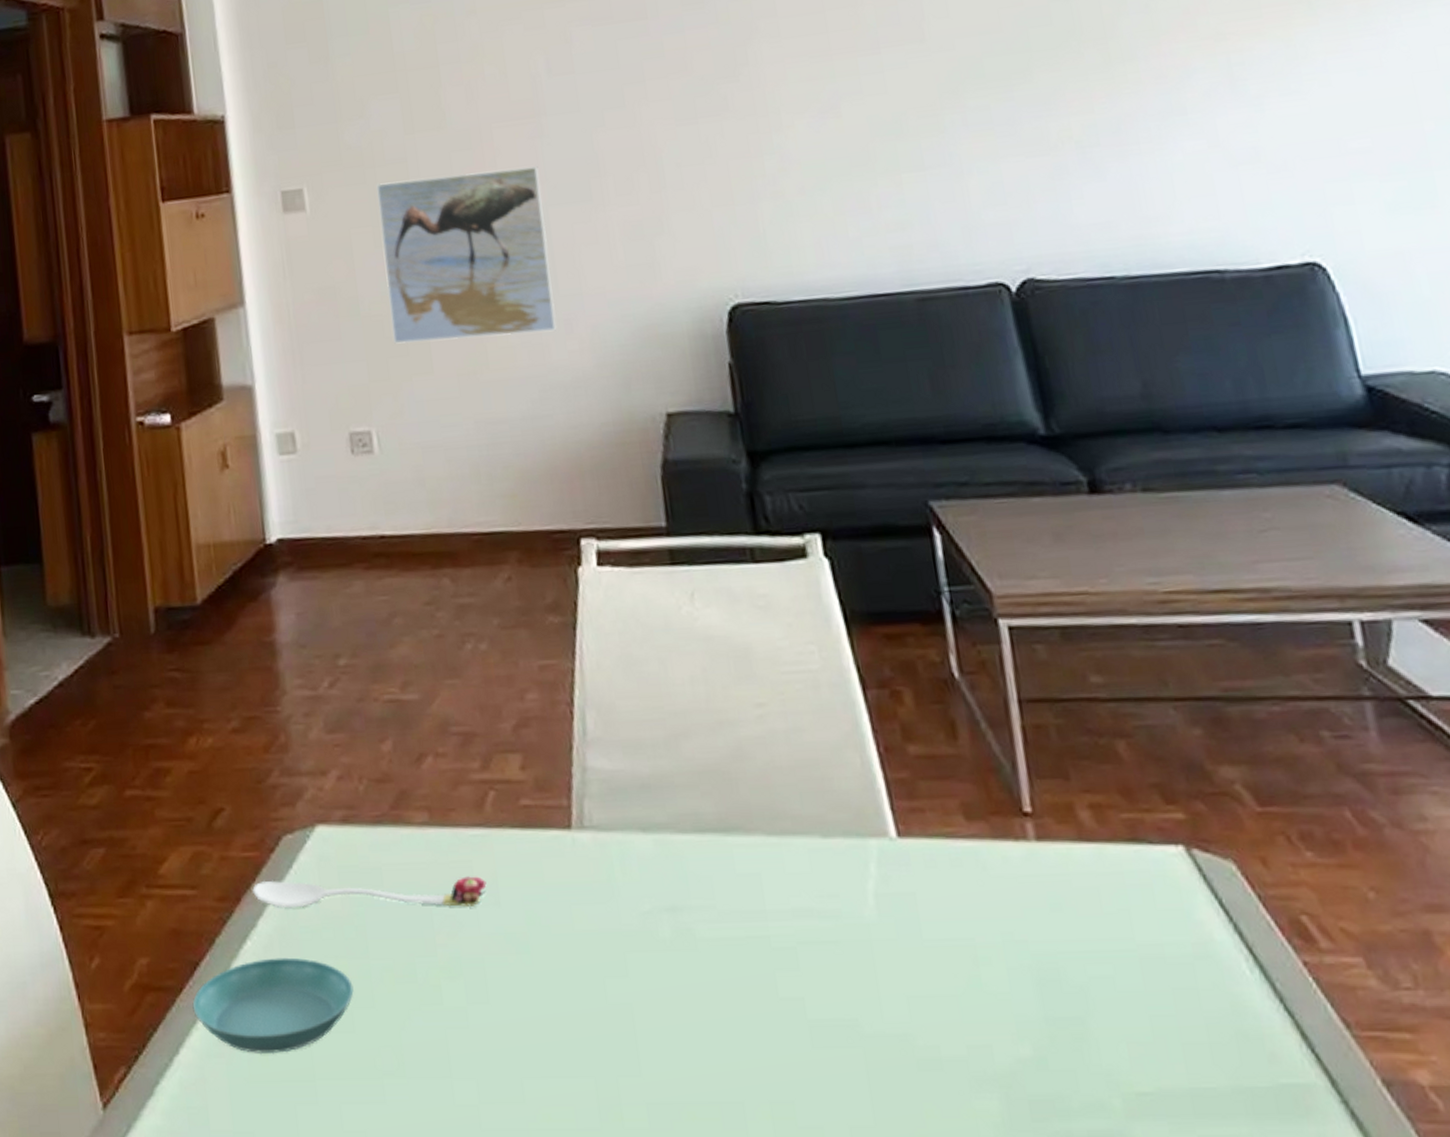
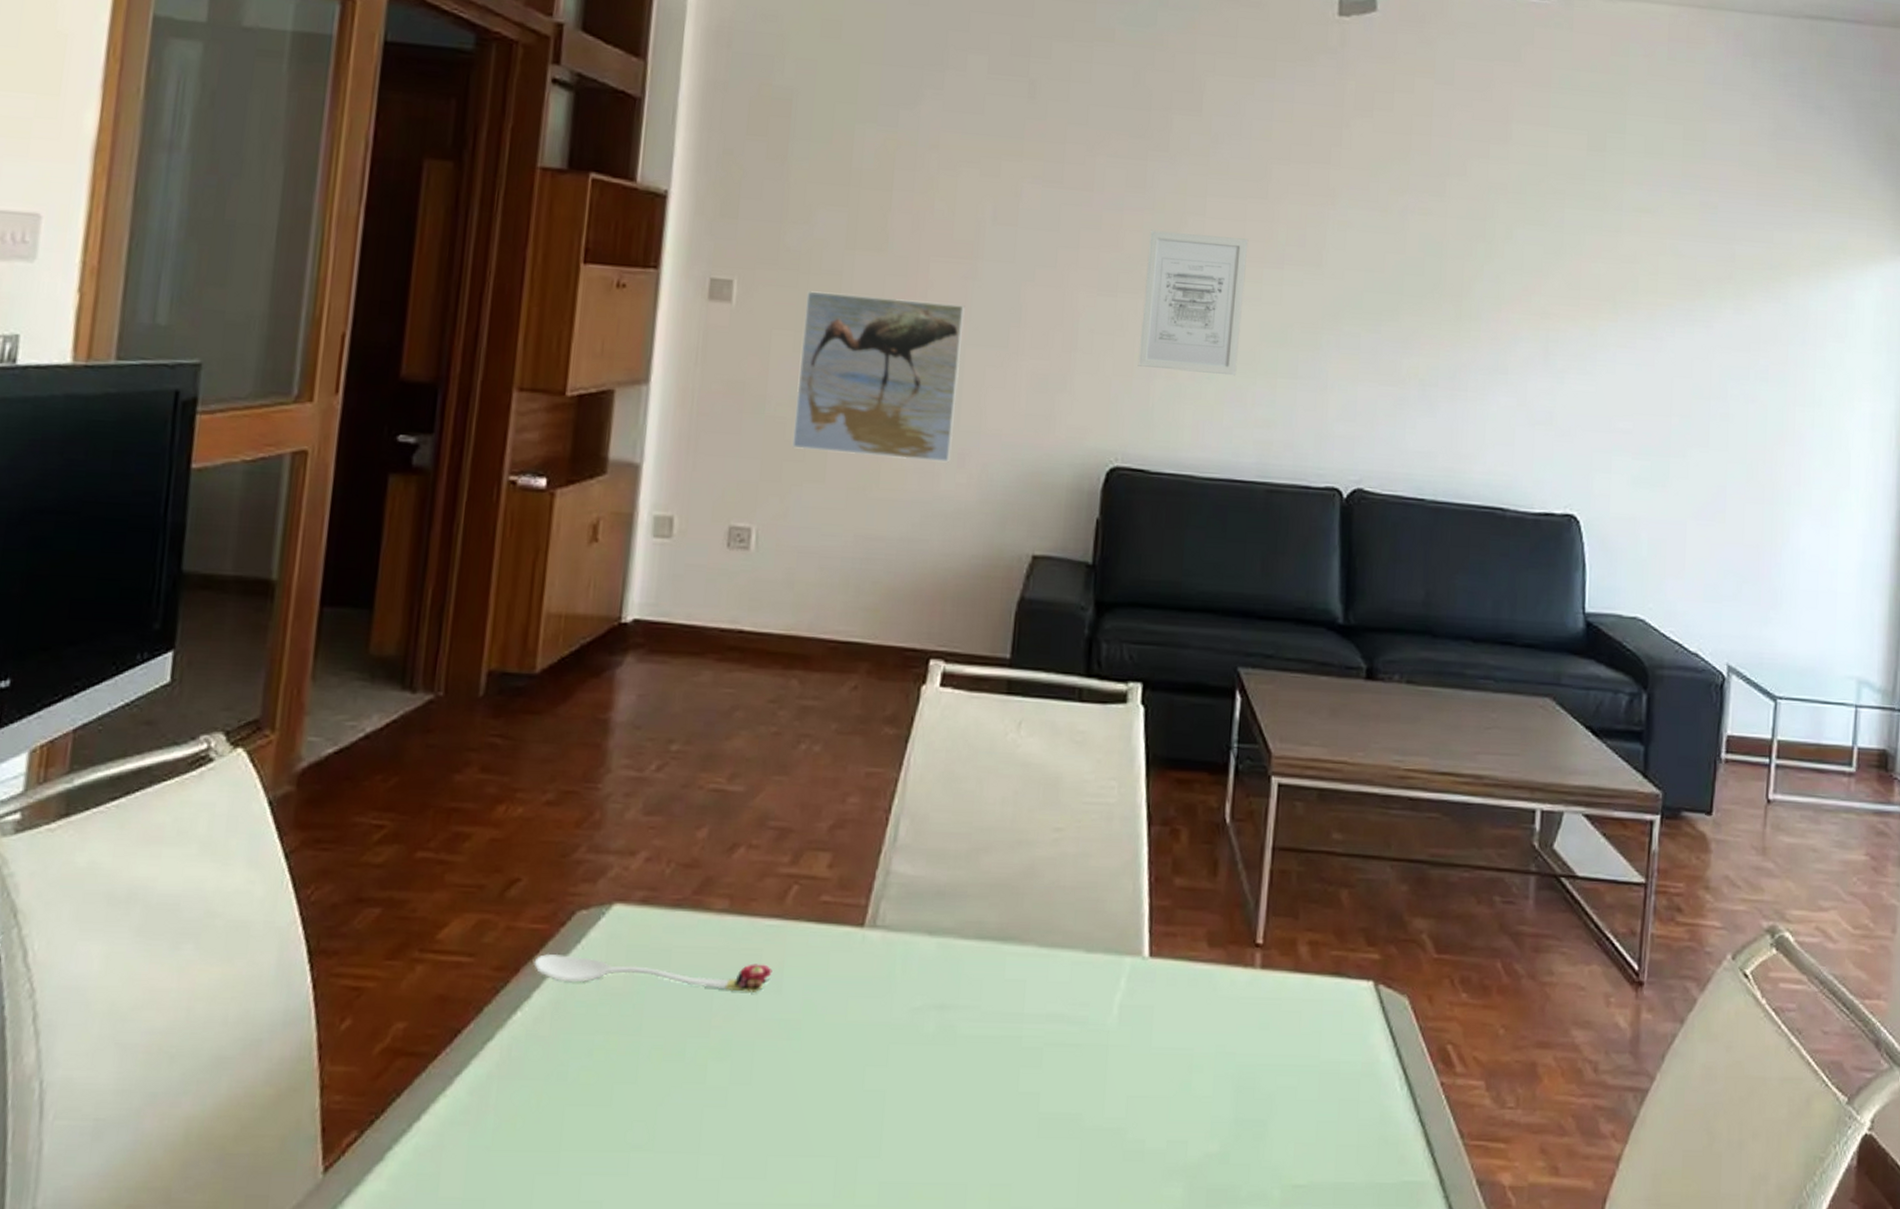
saucer: present [192,957,354,1054] -> none [444,1030,619,1124]
wall art: none [719,30,852,192] -> present [1137,229,1249,376]

